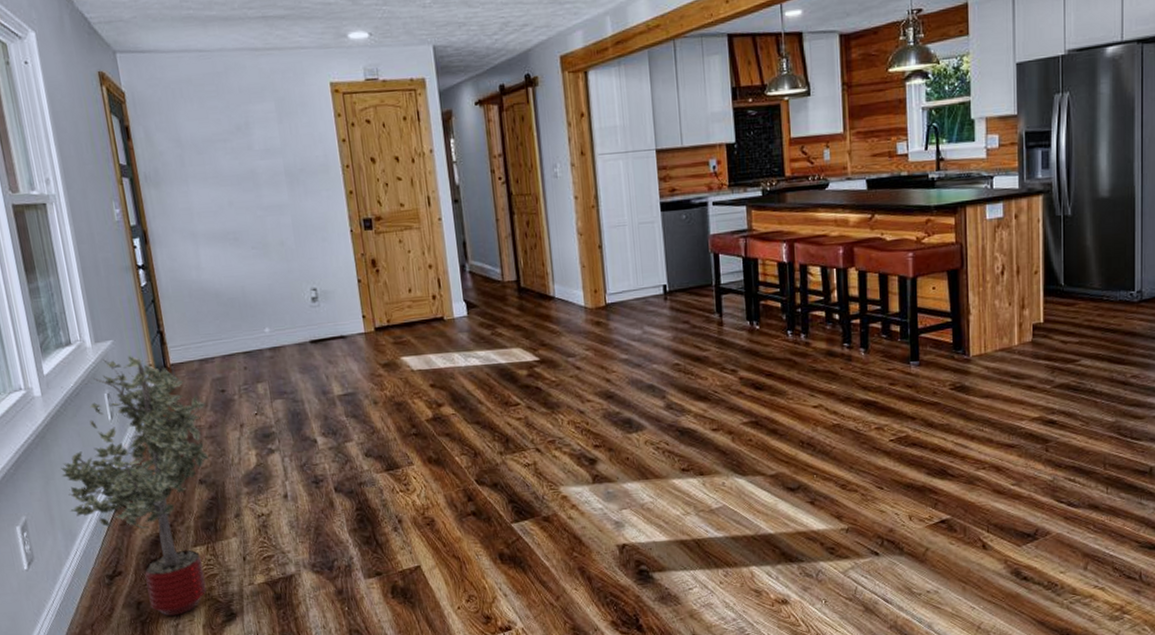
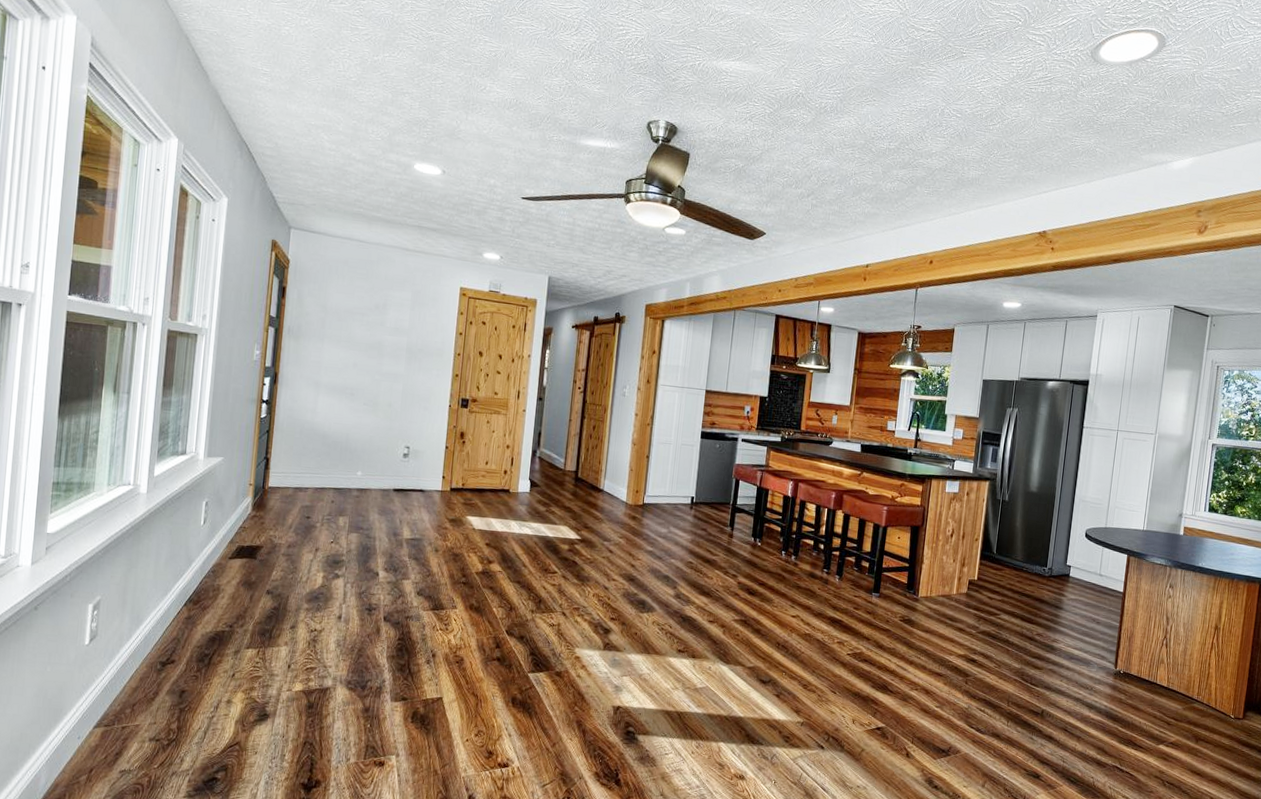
potted tree: present [61,356,209,616] -> none [143,472,291,708]

